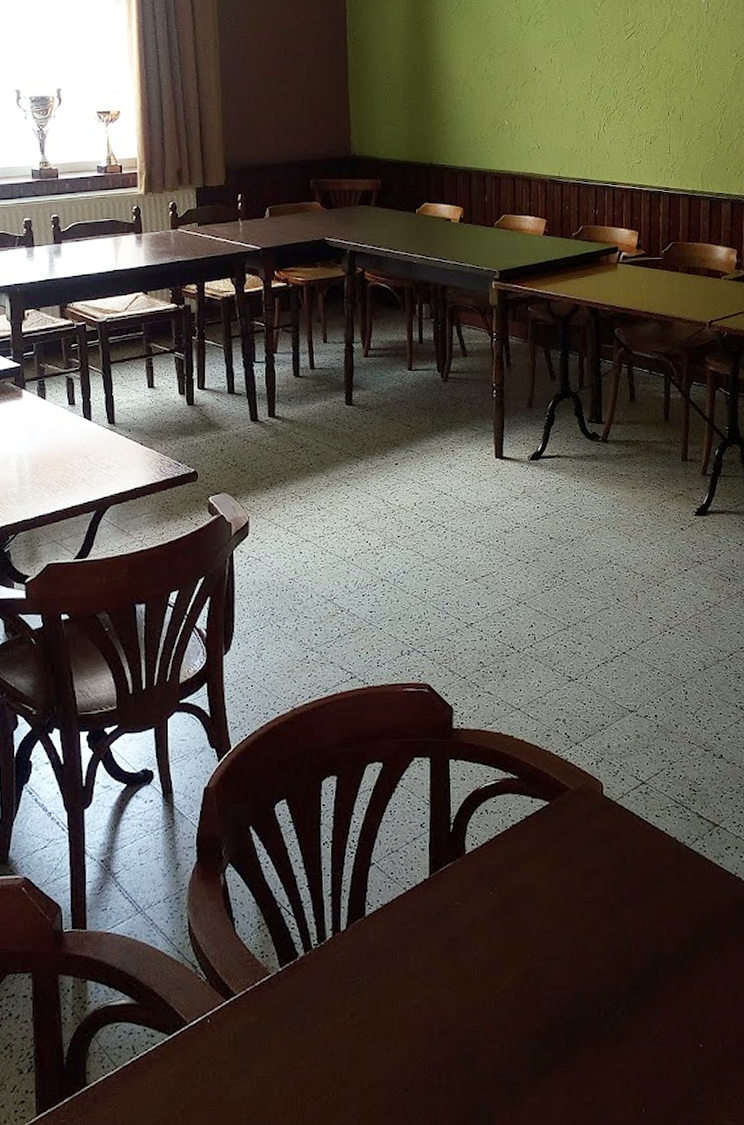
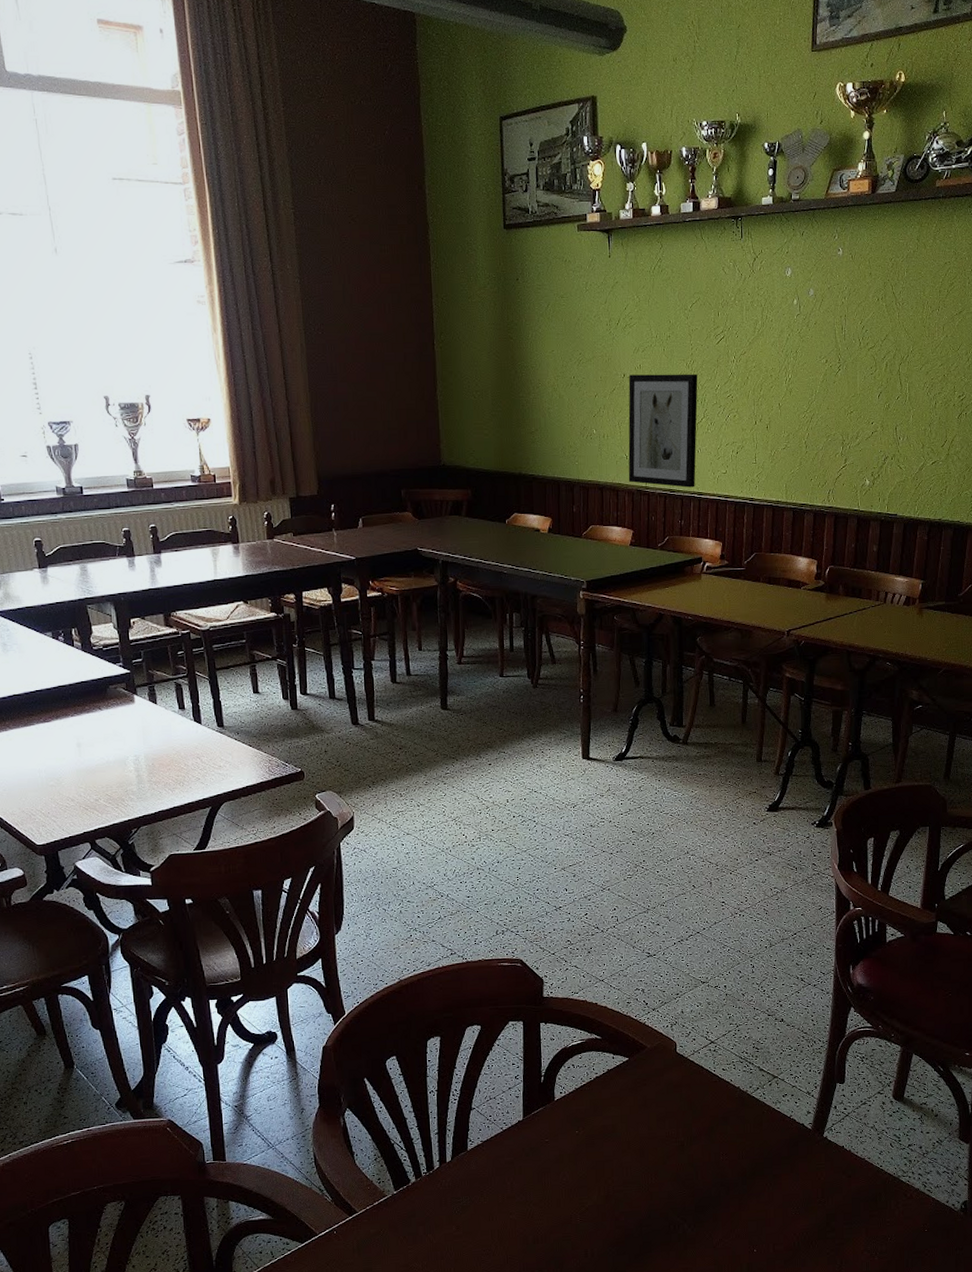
wall art: none [540,67,610,177] -> present [628,374,698,488]

